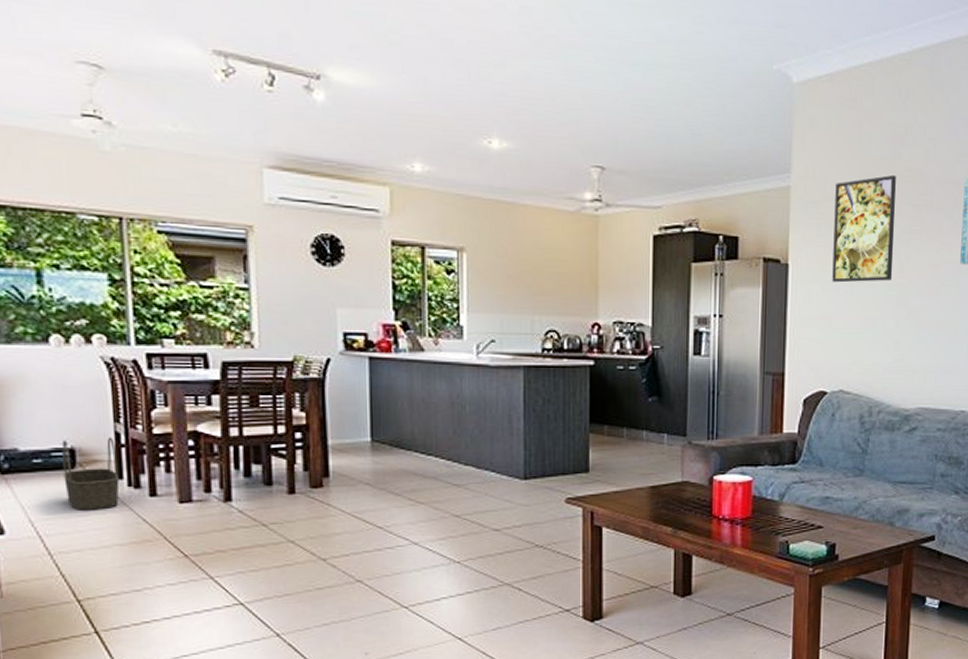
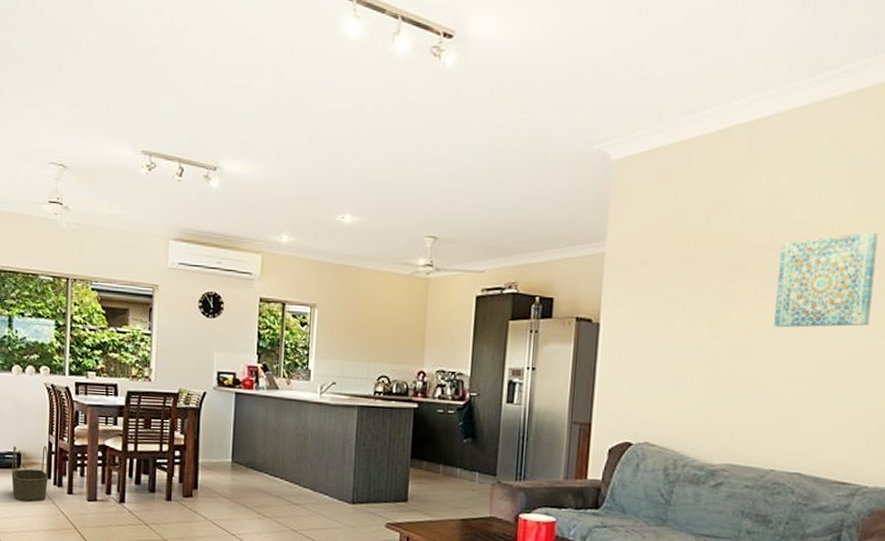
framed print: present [832,174,896,283] -> none [642,241,710,342]

